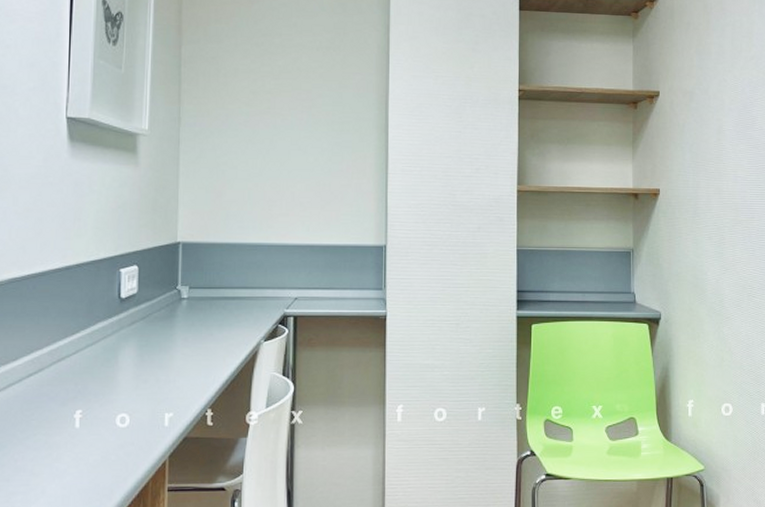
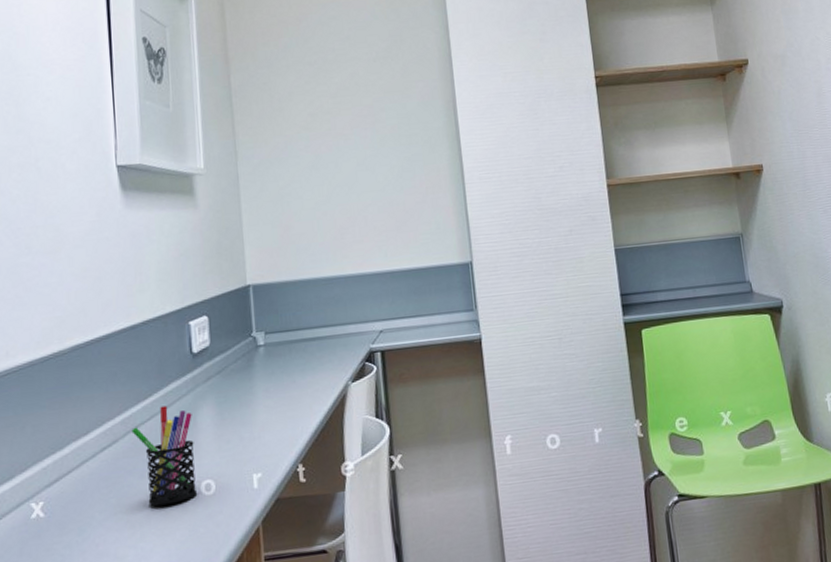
pen holder: none [57,343,115,432] -> present [131,405,198,506]

